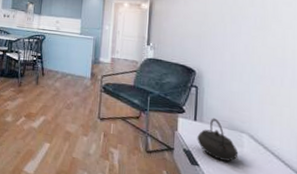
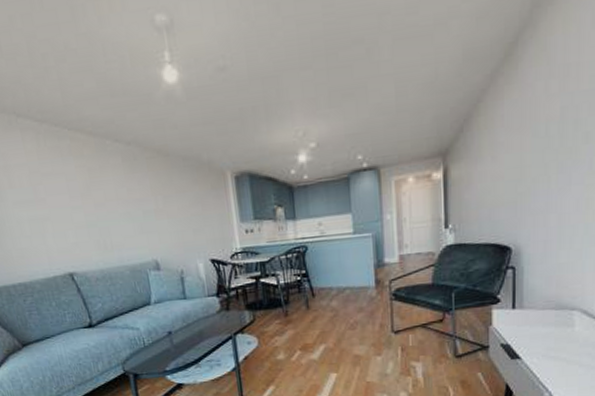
kettle: present [197,118,239,162] -> none [517,300,569,347]

